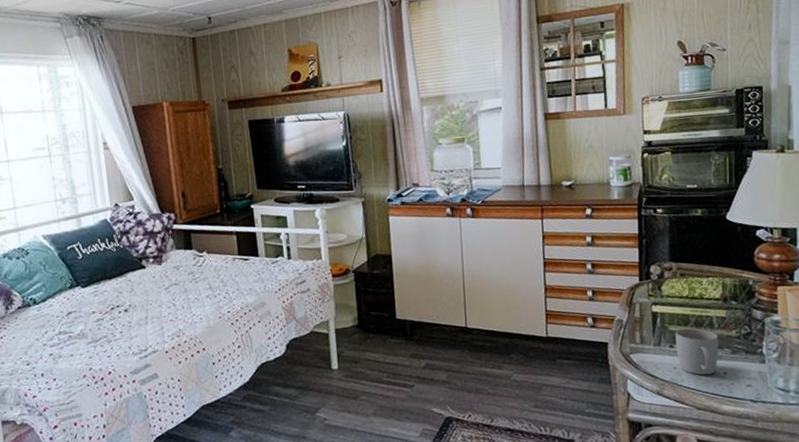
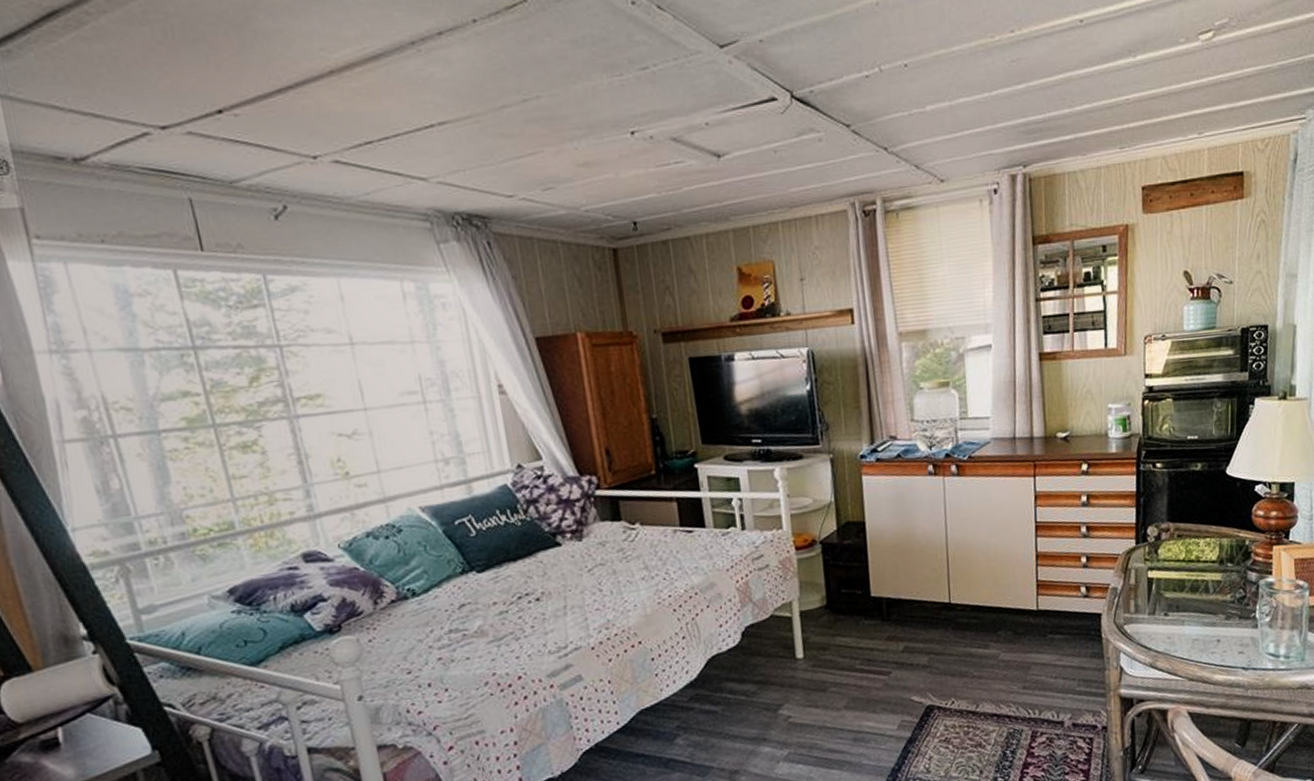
mug: present [675,328,719,375] -> none [1170,594,1213,644]

